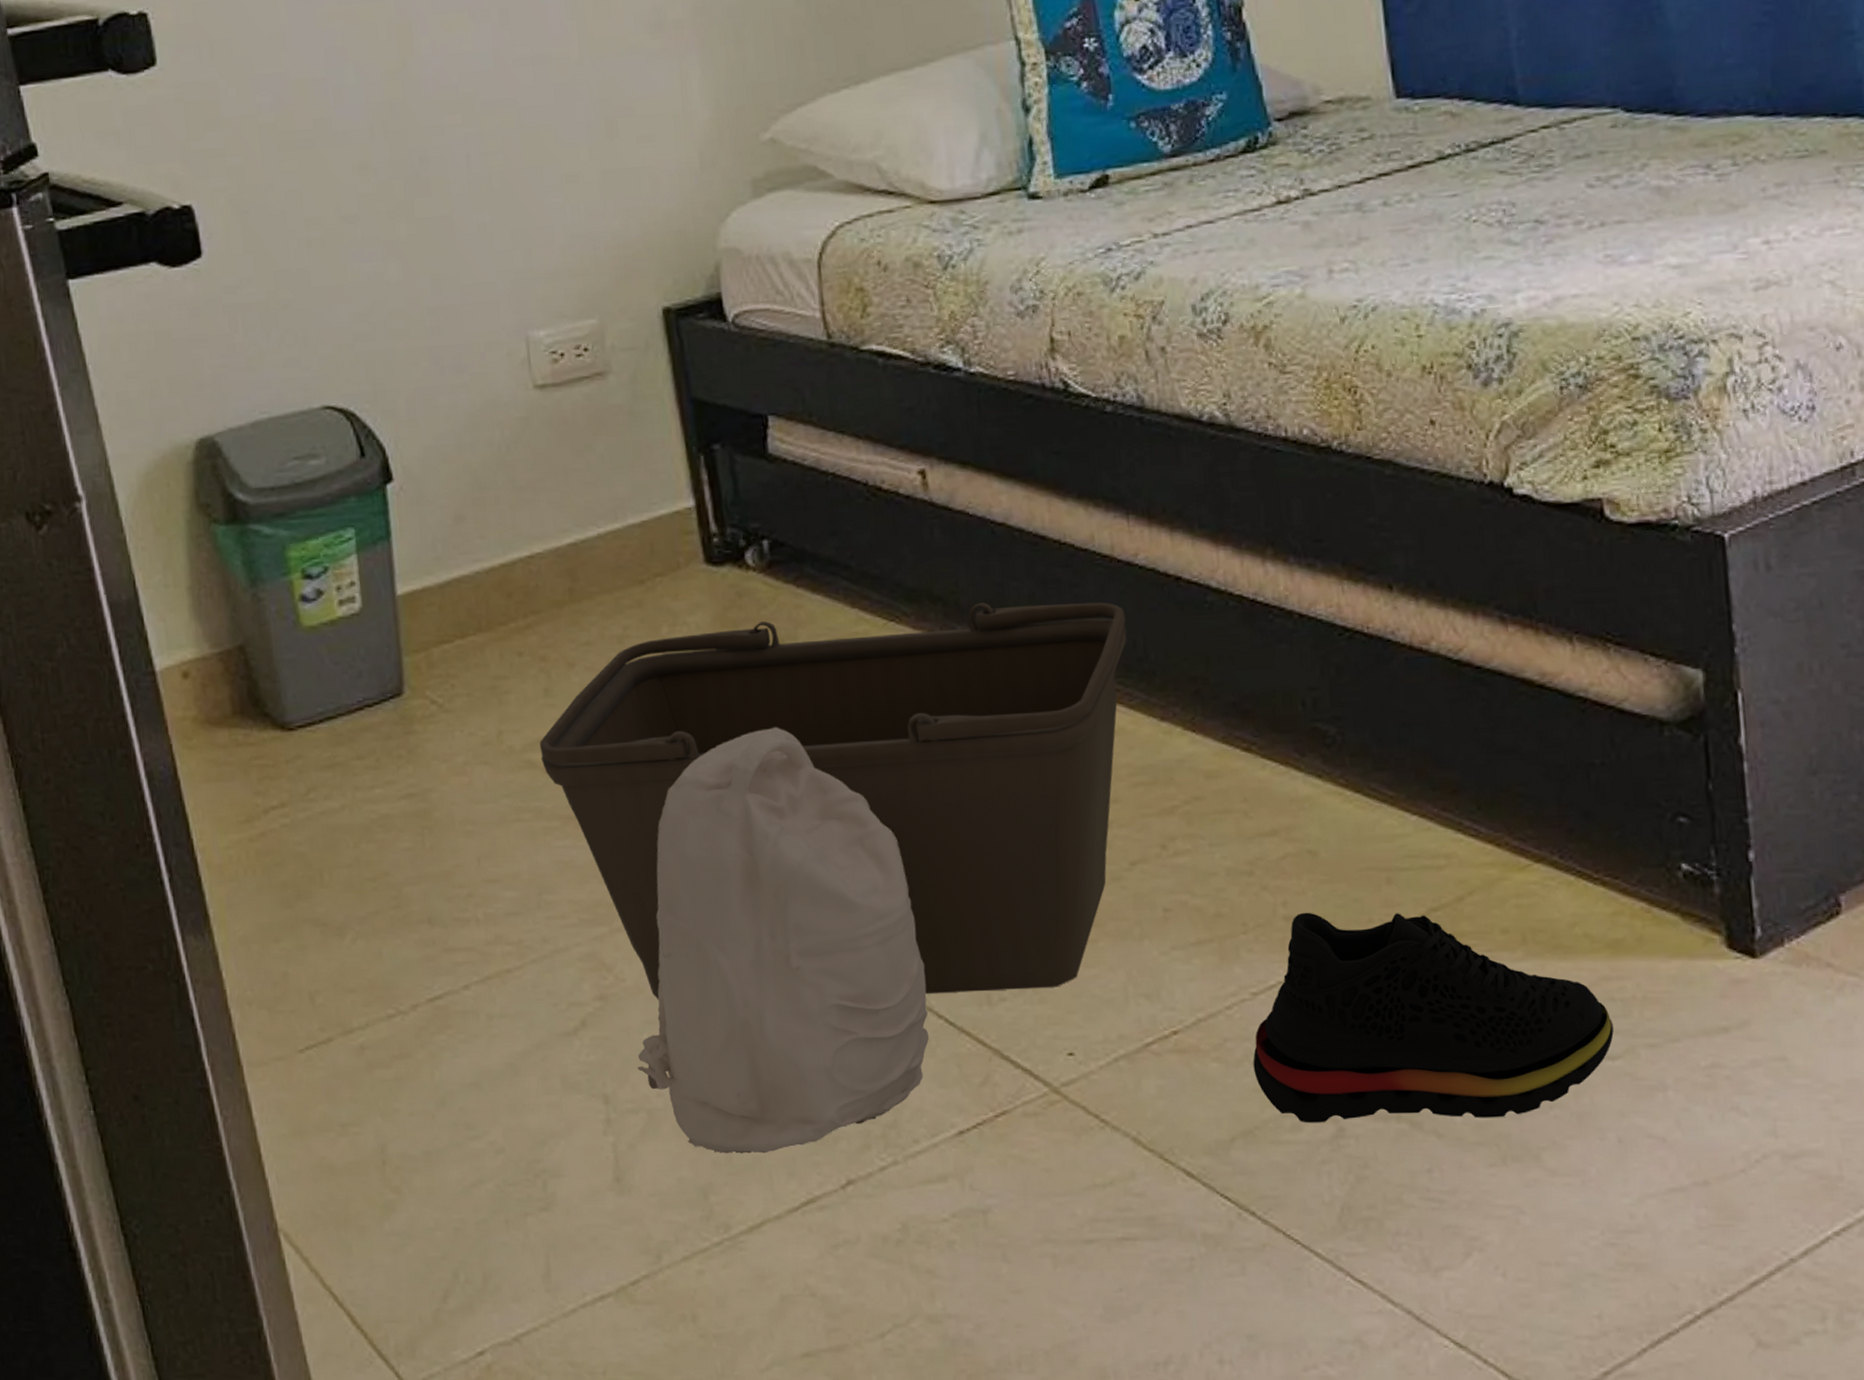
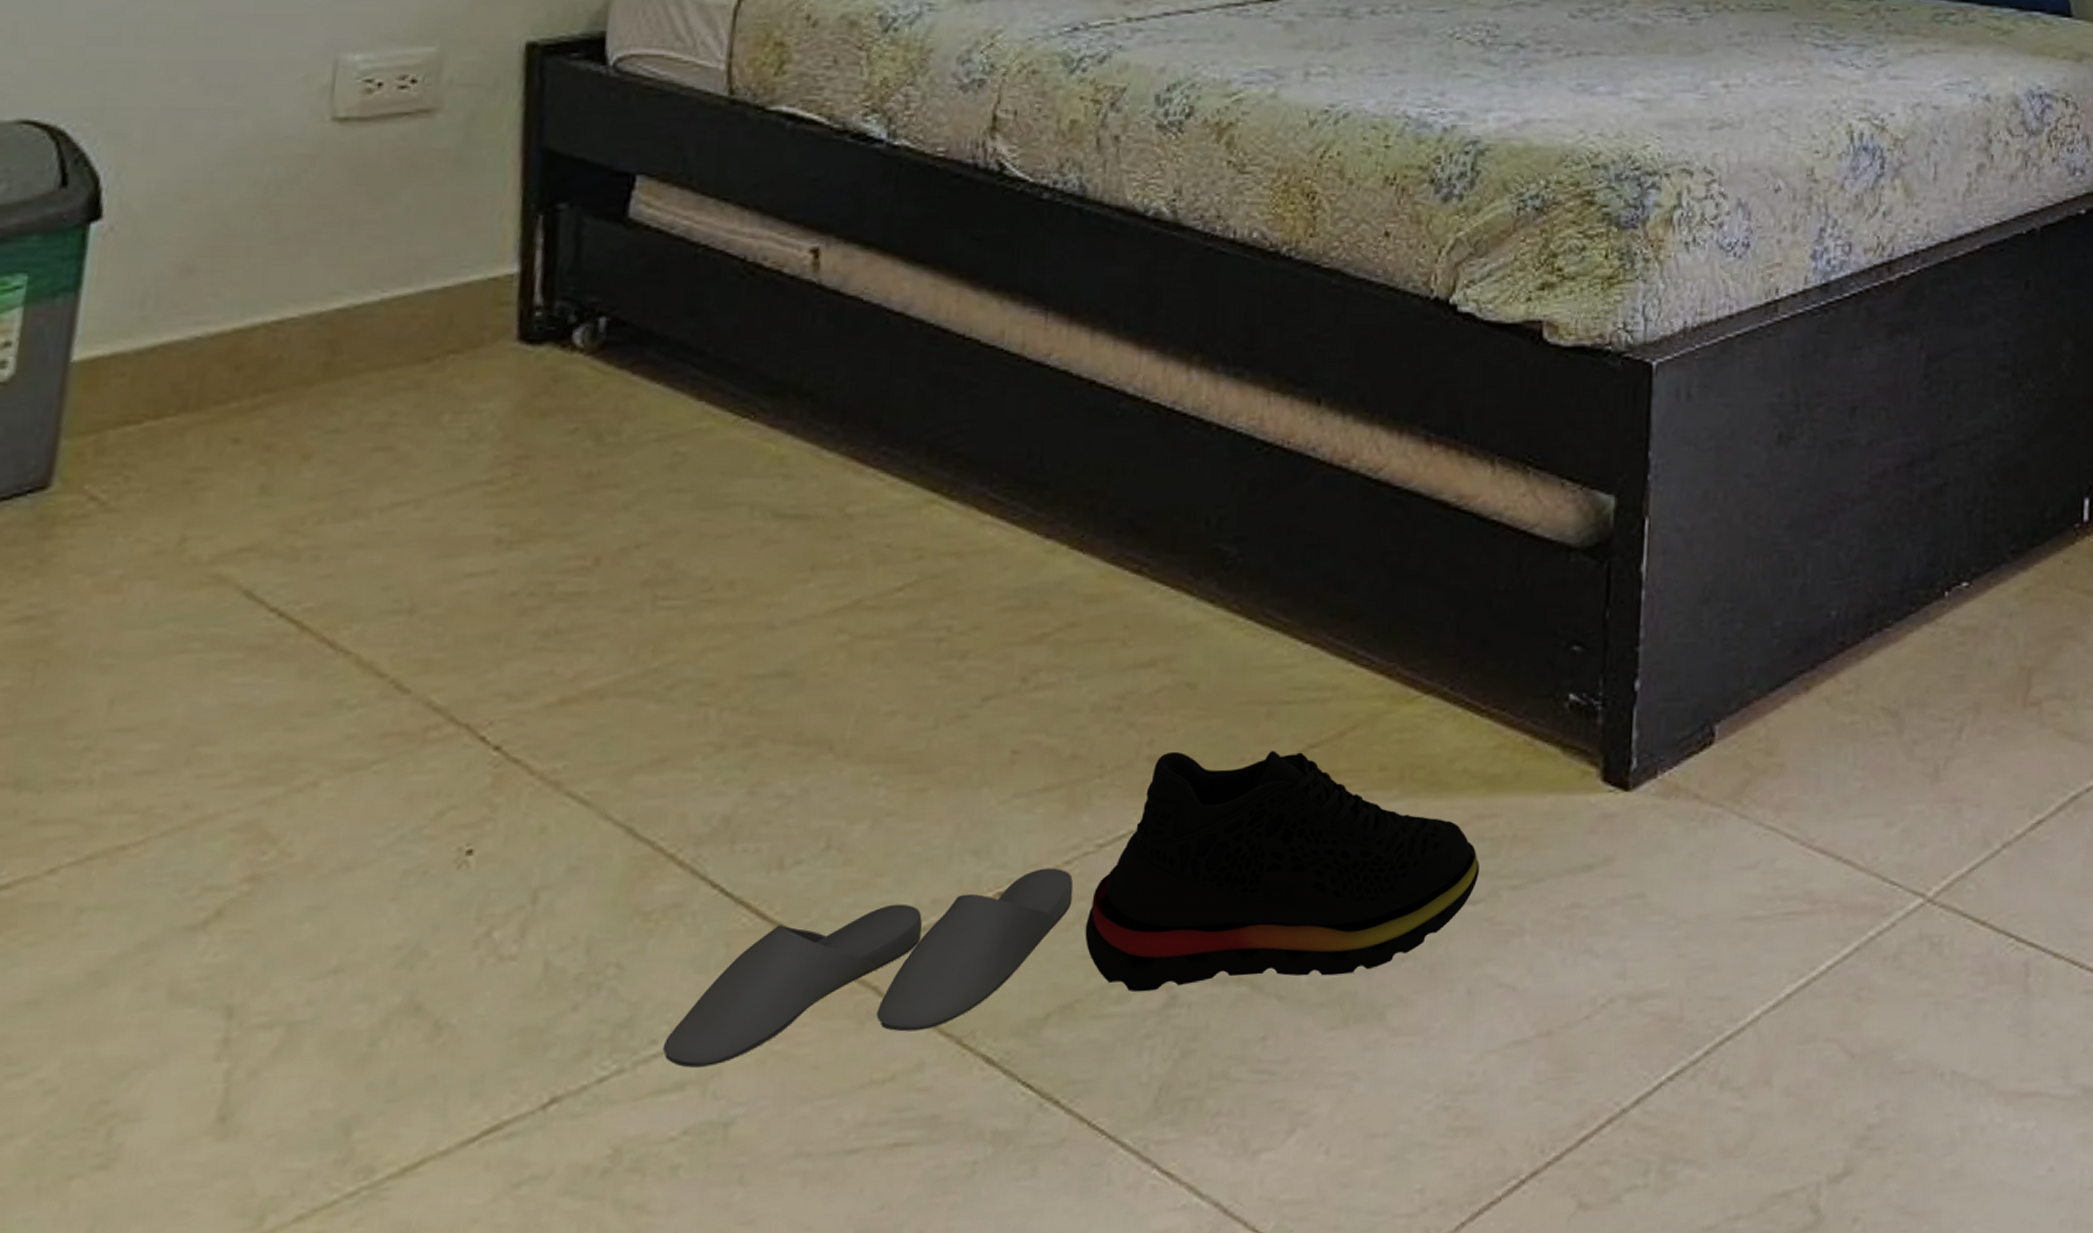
bicycle basket: present [539,602,1127,1000] -> none [235,400,1025,879]
backpack: present [637,727,929,1154] -> none [285,538,707,1075]
slippers: none [924,1012,1238,1164] -> present [662,867,1074,1068]

